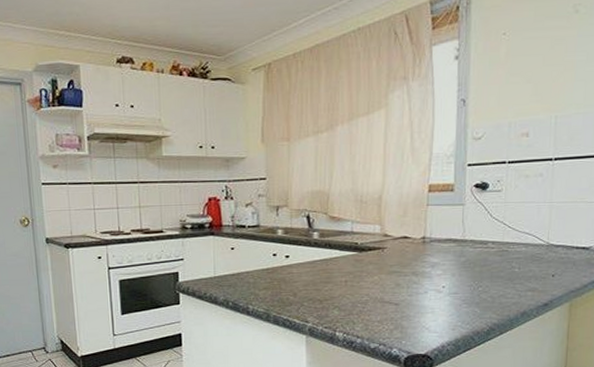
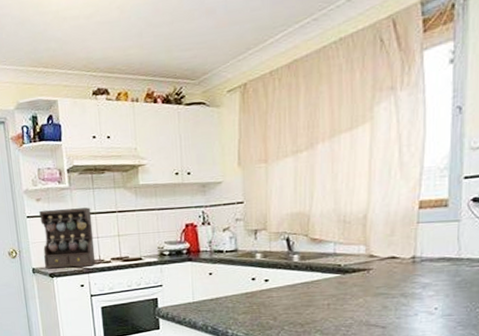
spice rack: none [56,177,115,239] -> present [39,207,96,269]

